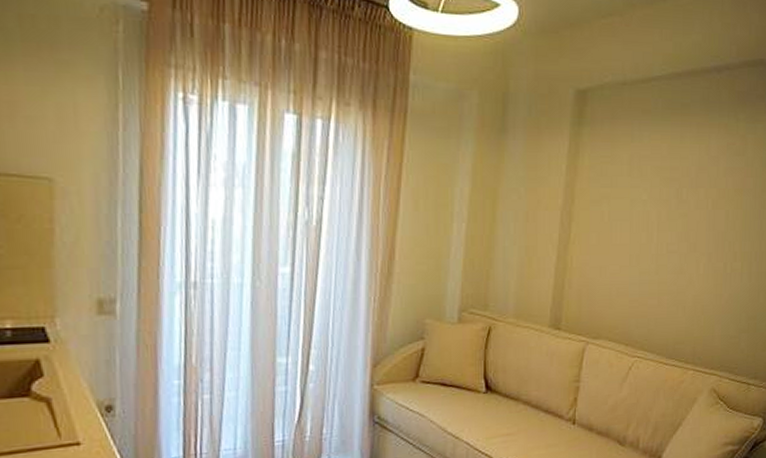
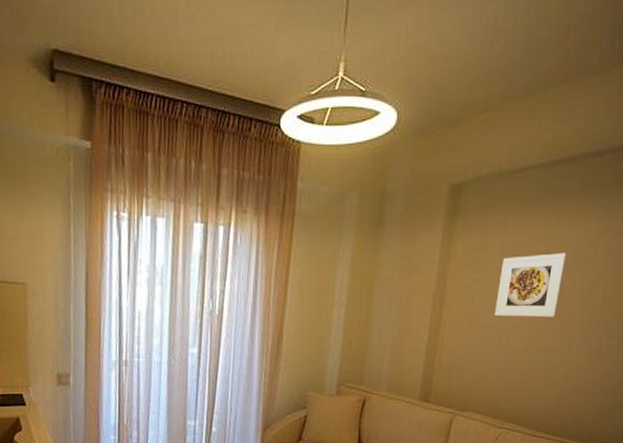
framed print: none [623,169,692,237] -> present [494,252,568,318]

